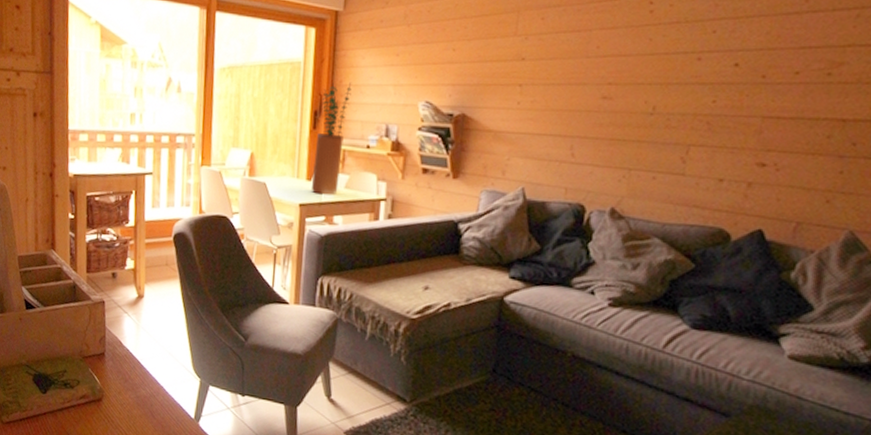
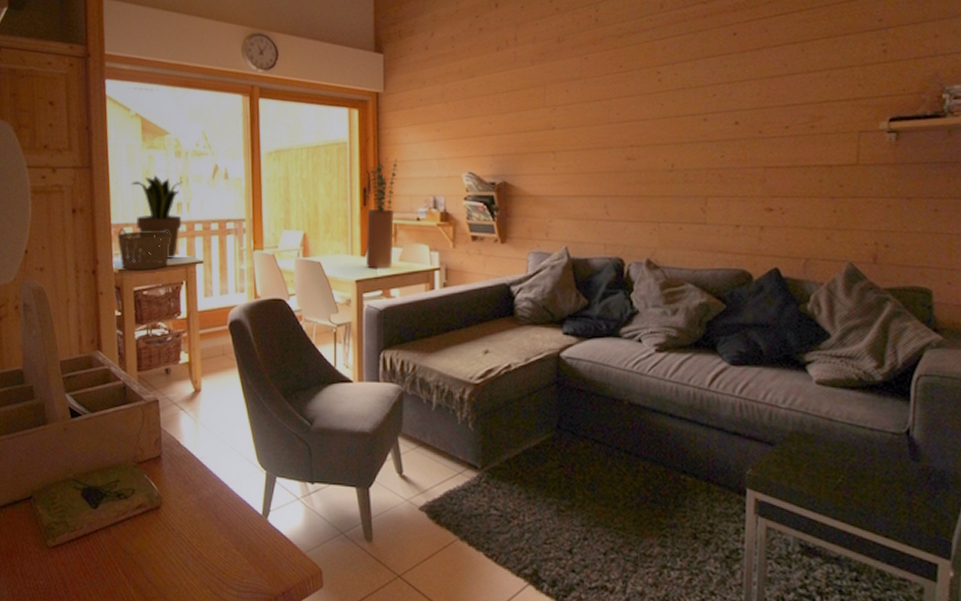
basket: none [73,134,123,177] -> present [116,228,170,271]
potted plant: none [89,84,137,168] -> present [131,175,183,259]

